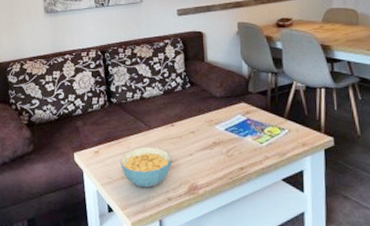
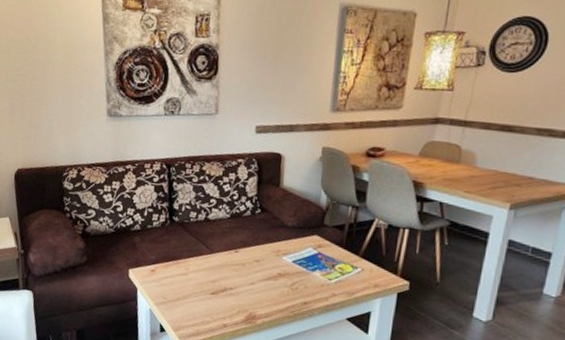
cereal bowl: present [119,146,172,188] -> none [176,270,233,312]

